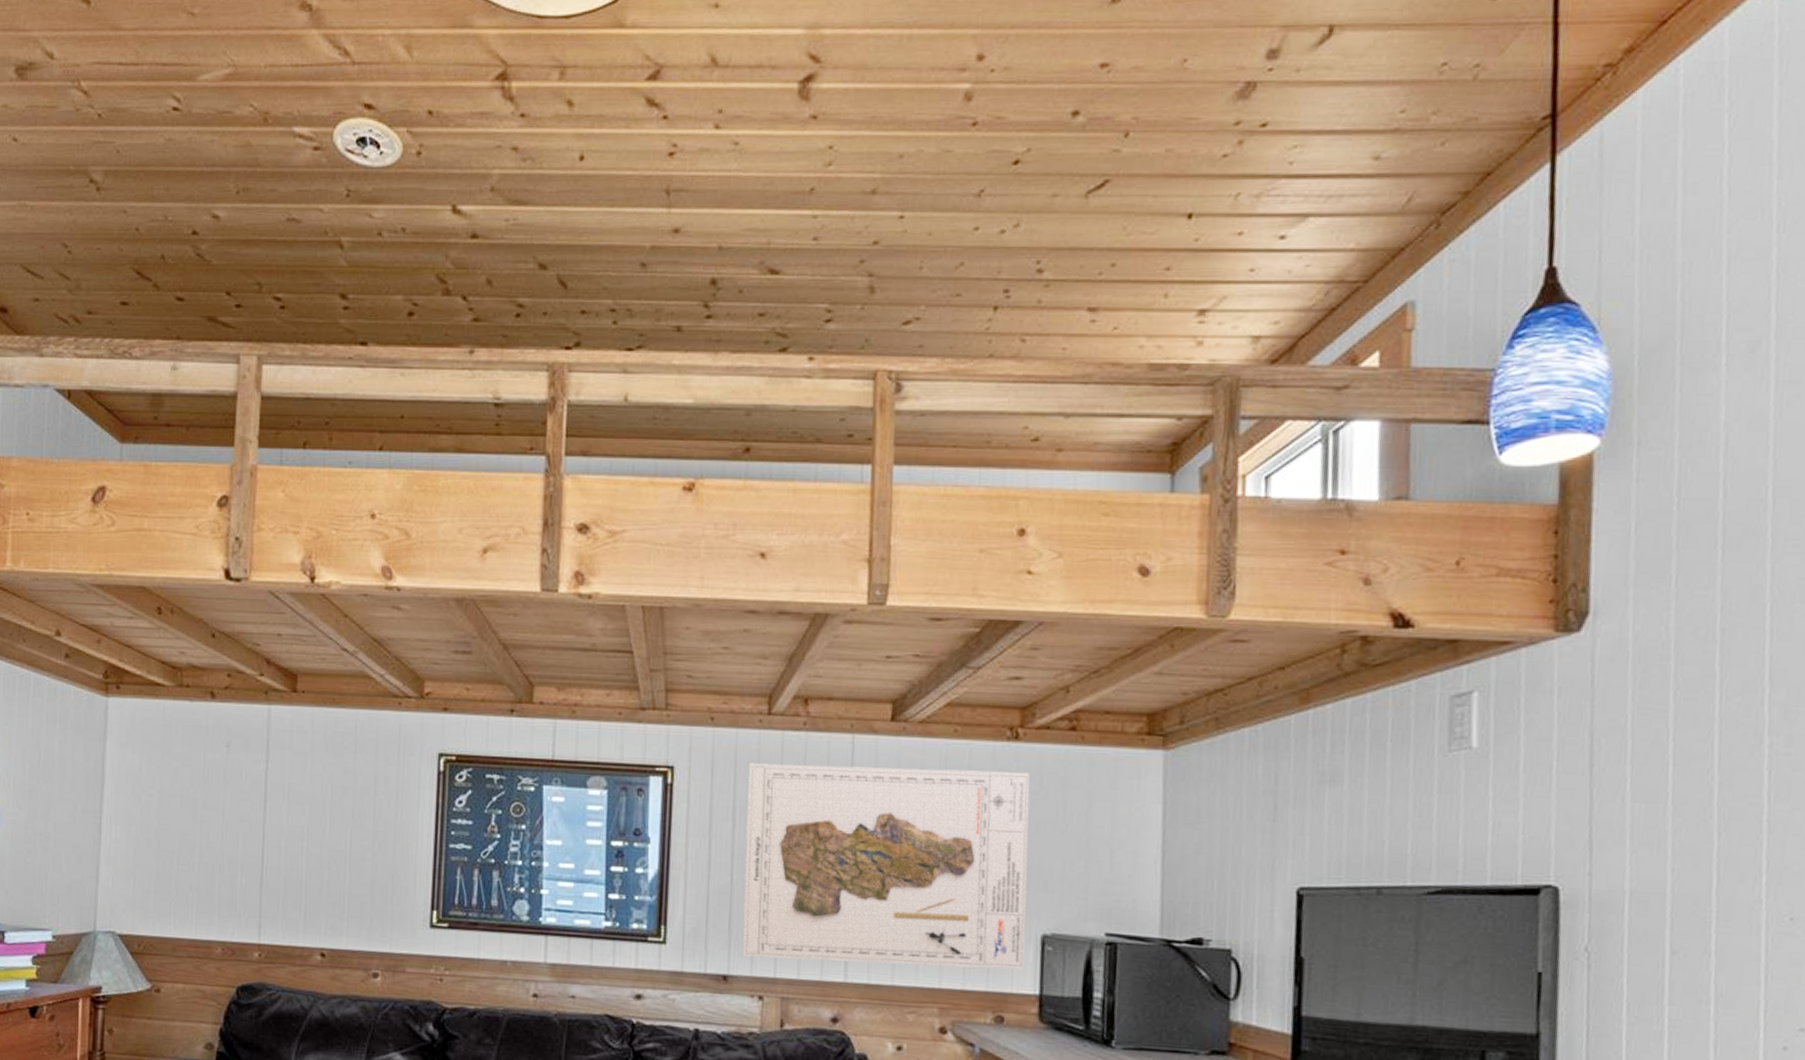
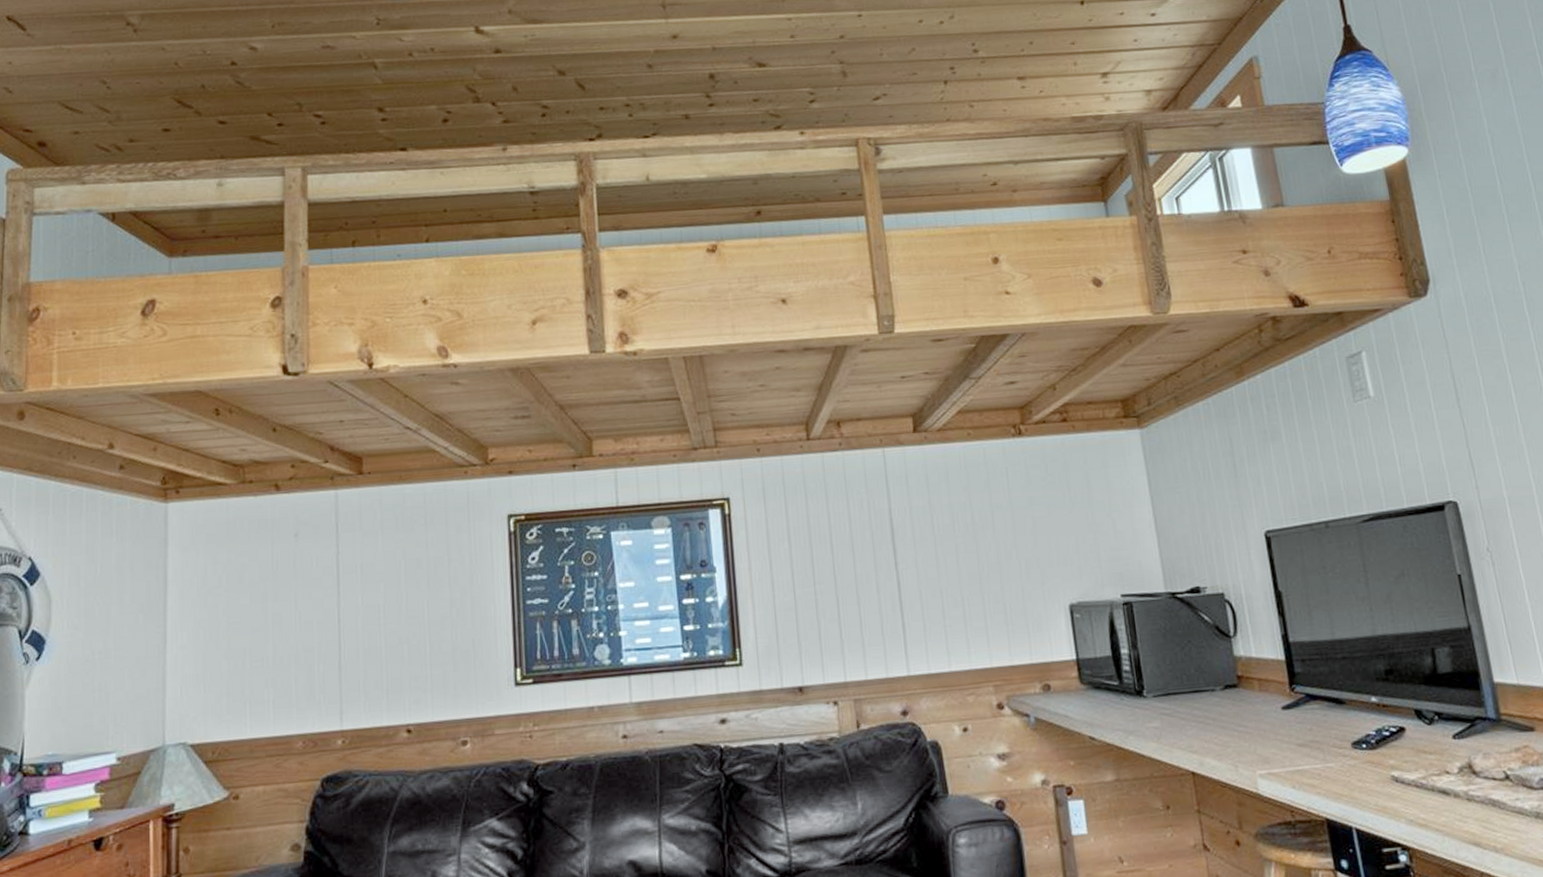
map: present [742,763,1030,970] -> none [795,463,1059,665]

